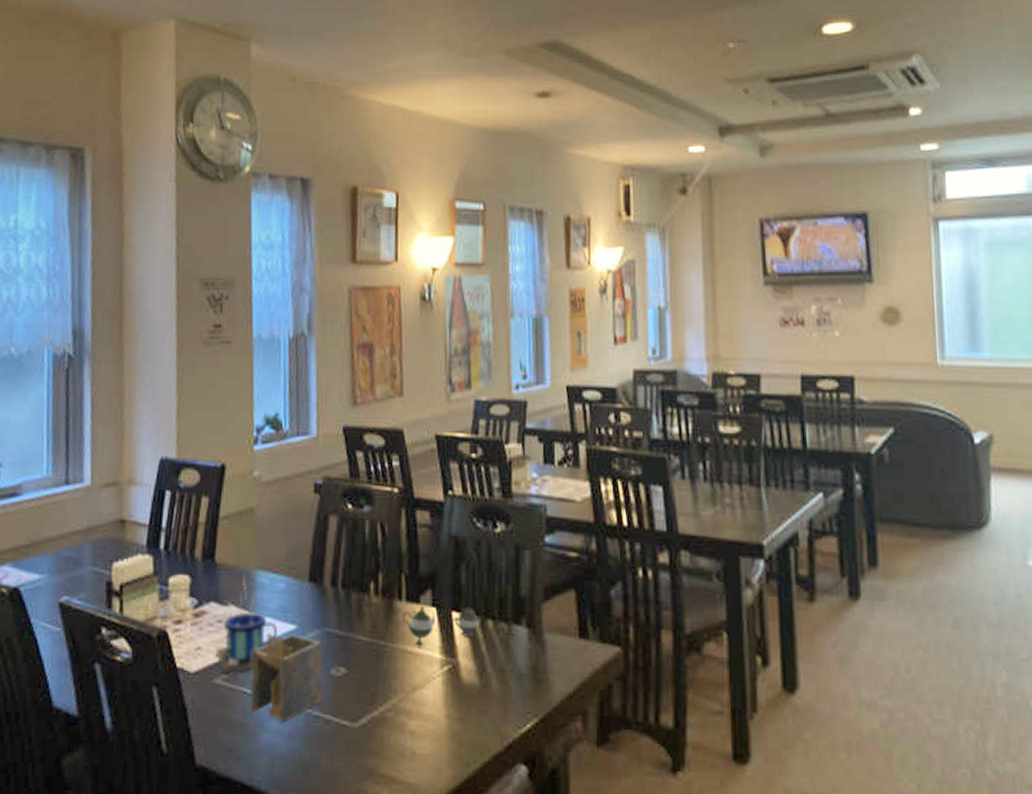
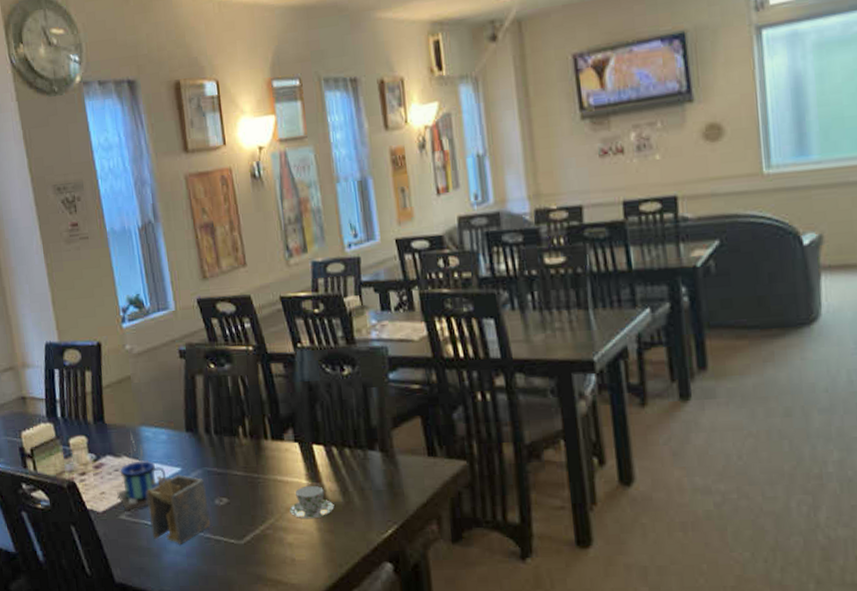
teapot: present [401,605,482,646] -> none [269,440,339,475]
teacup: none [417,660,468,703] -> present [289,485,335,519]

